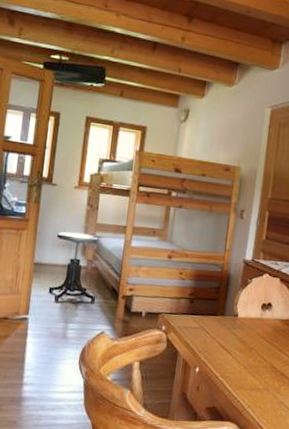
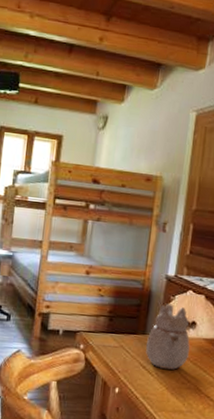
teapot: none [225,286,266,350] -> present [146,303,190,370]

